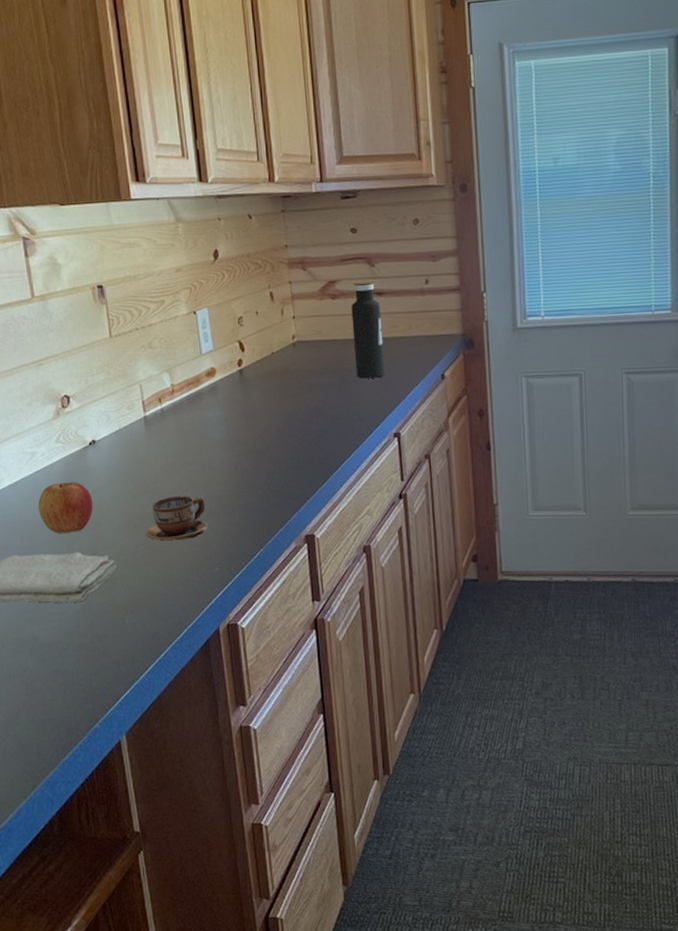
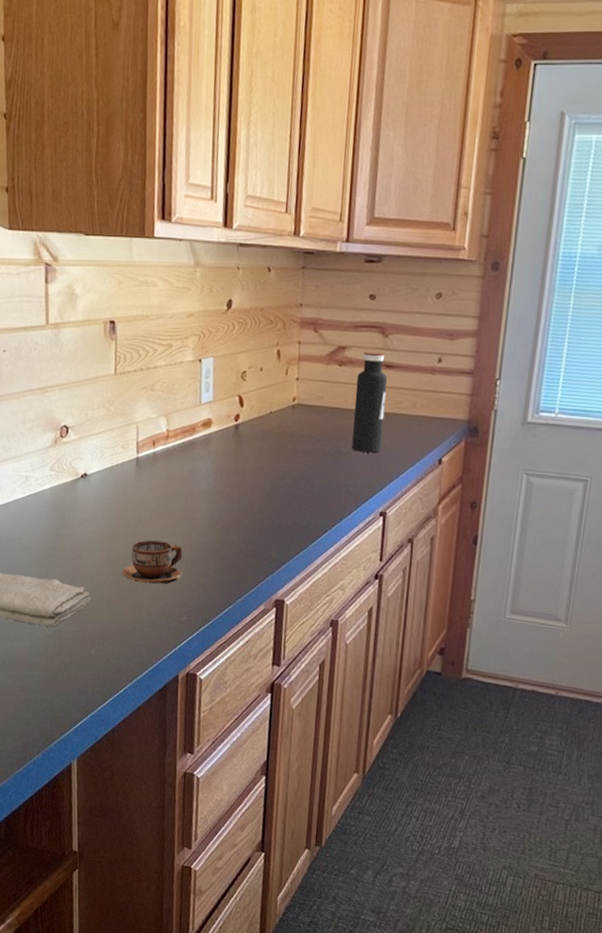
apple: present [37,482,93,533] -> none [25,509,77,560]

